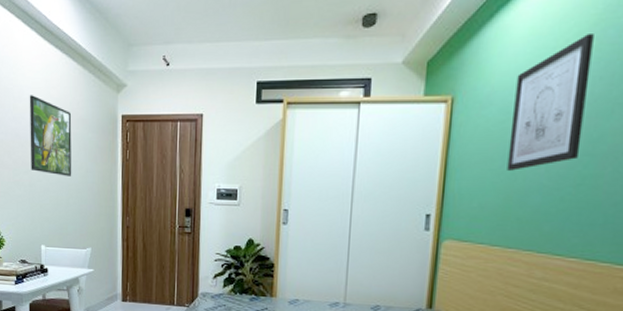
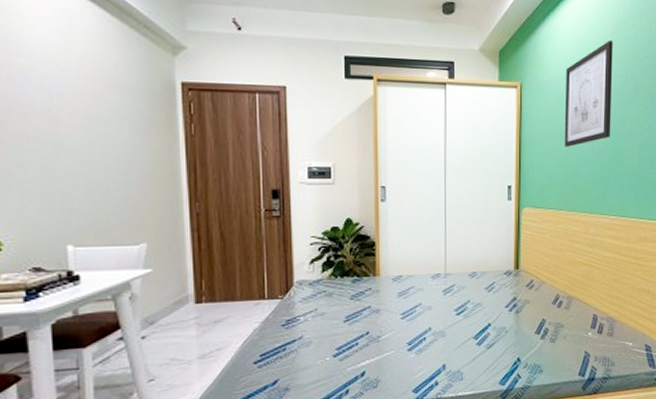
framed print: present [29,95,72,176] -> none [34,49,112,155]

